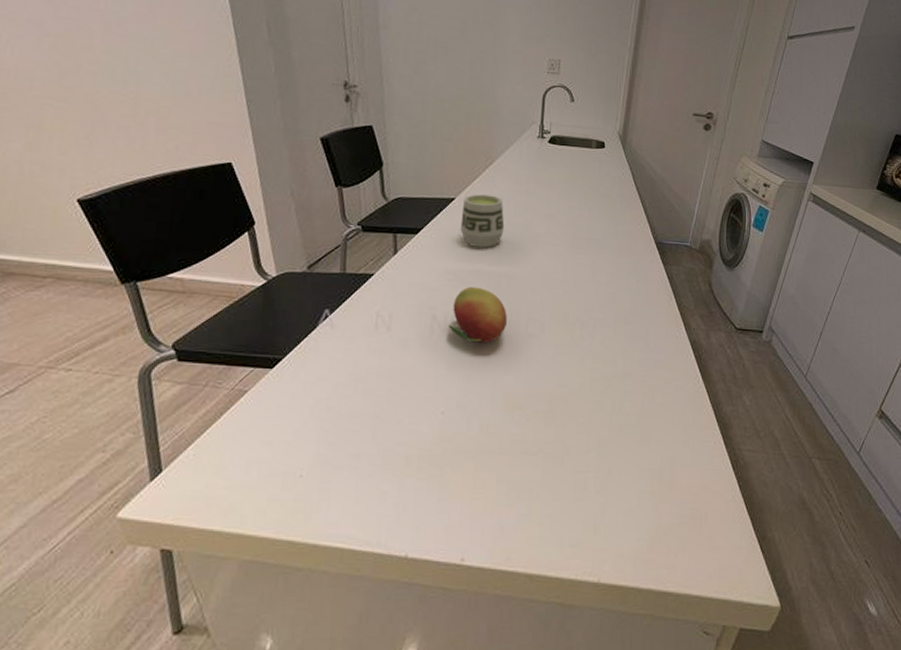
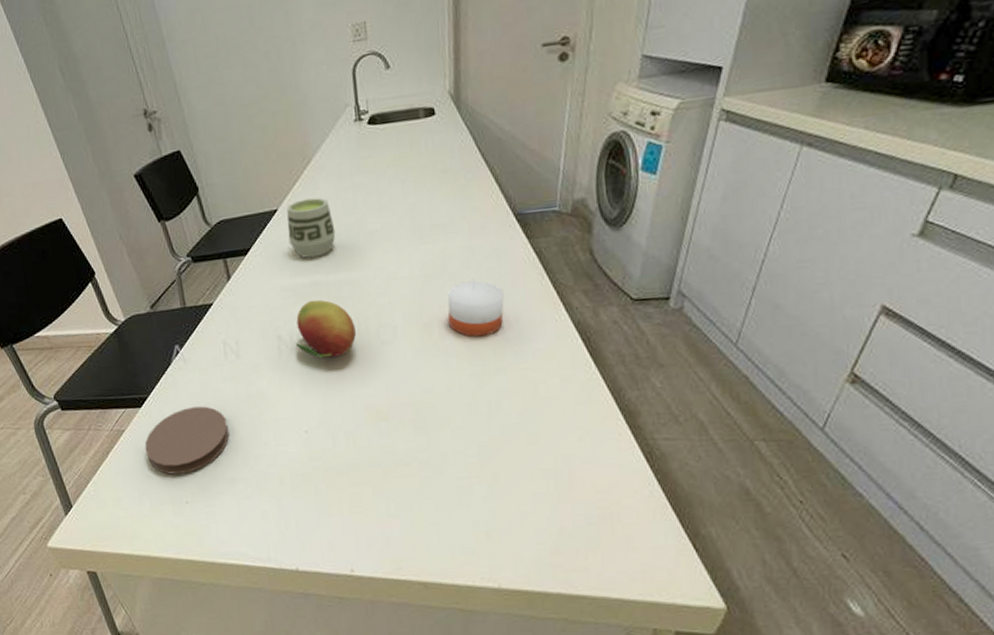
coaster: none [266,375,364,444] -> present [144,406,230,475]
candle: none [589,292,638,341] -> present [447,281,504,336]

